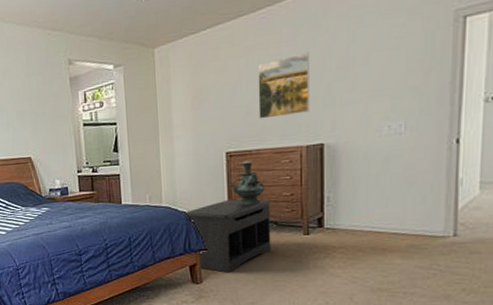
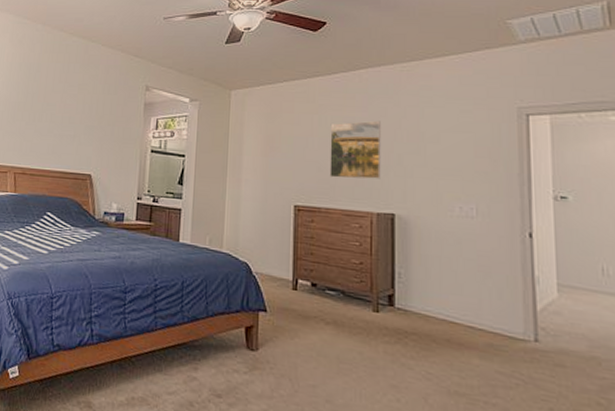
bench: present [184,199,271,273] -> none [245,256,338,343]
decorative urn: present [230,160,265,205] -> none [297,217,333,268]

